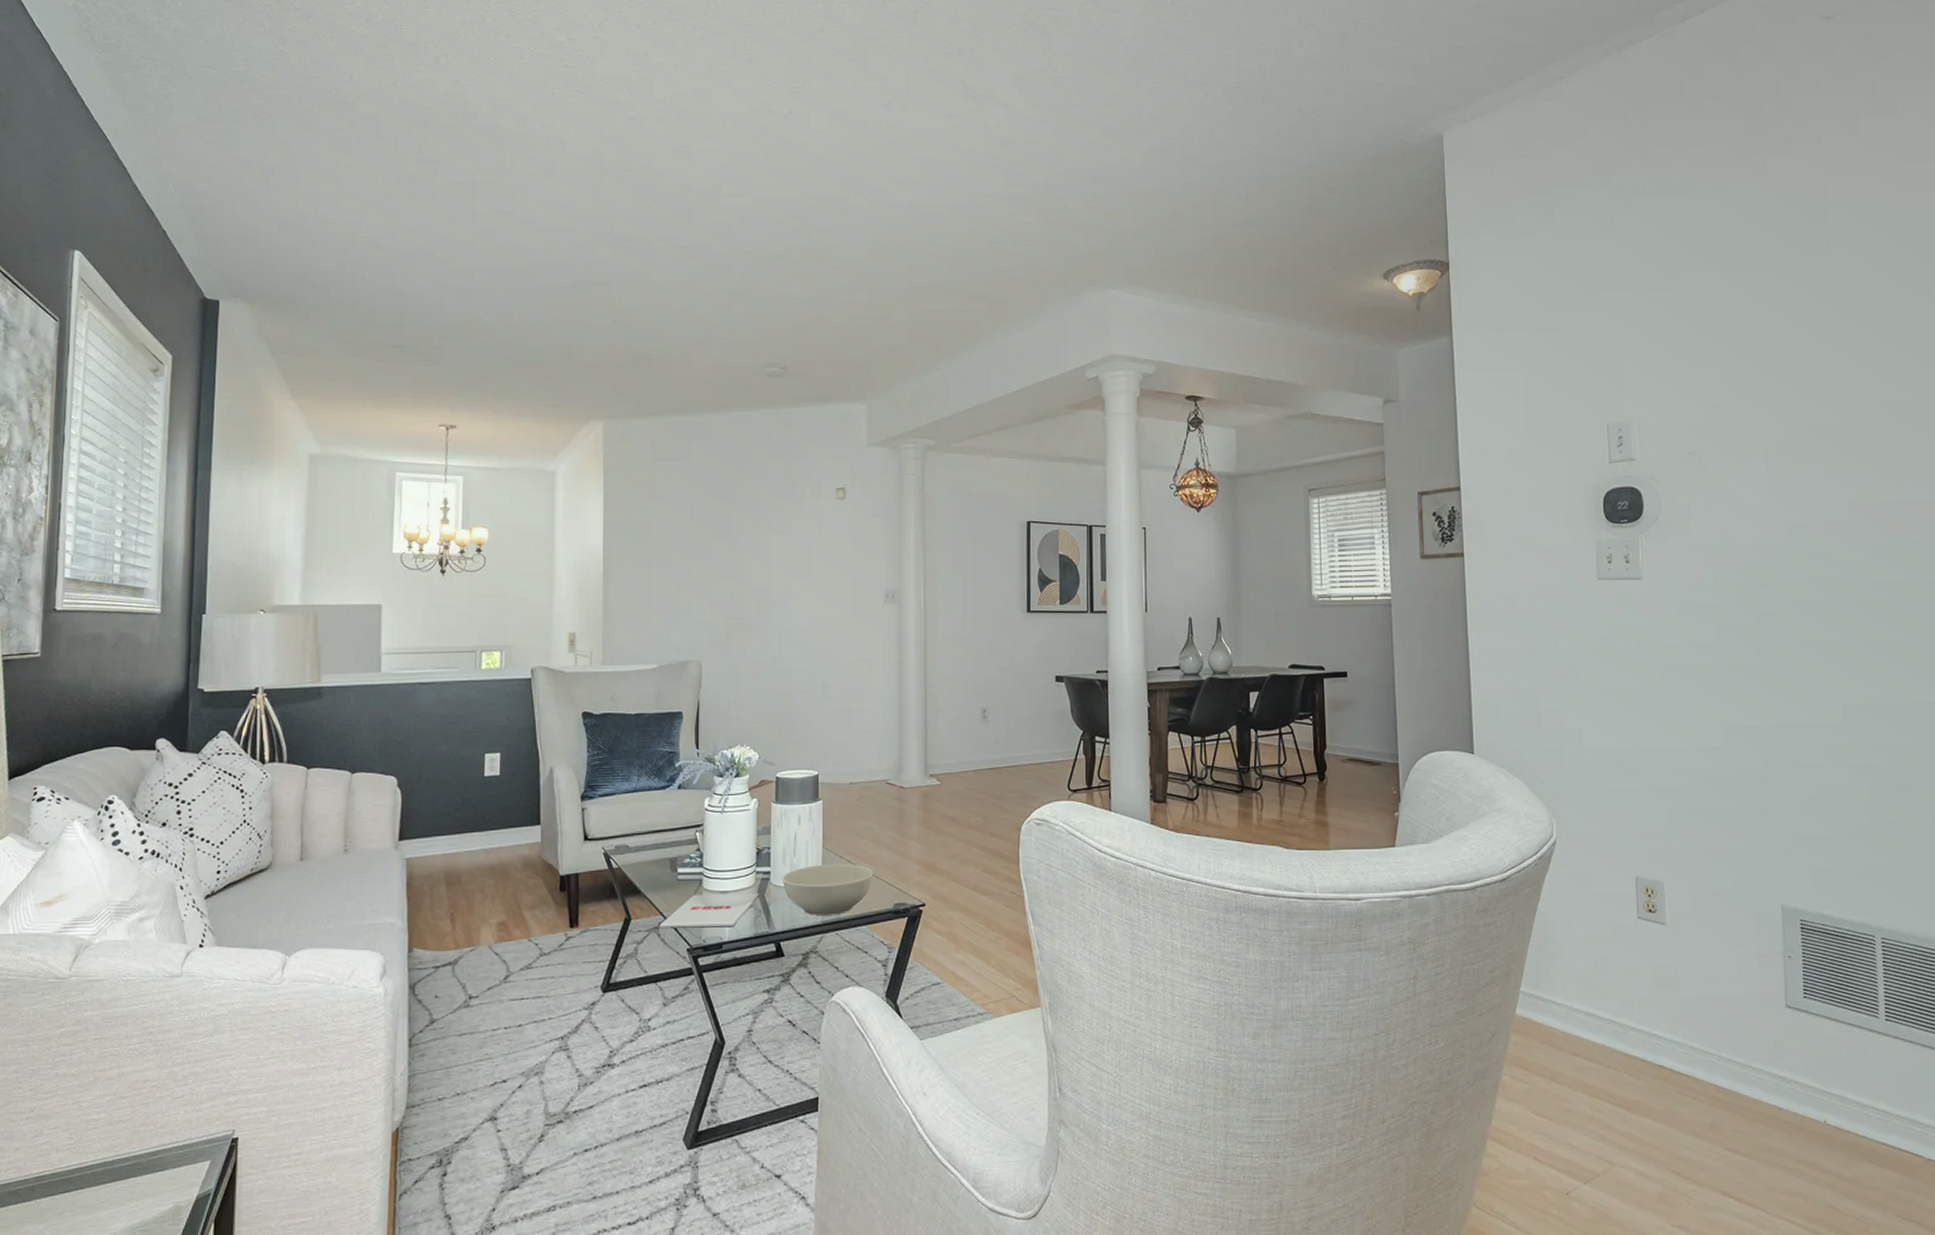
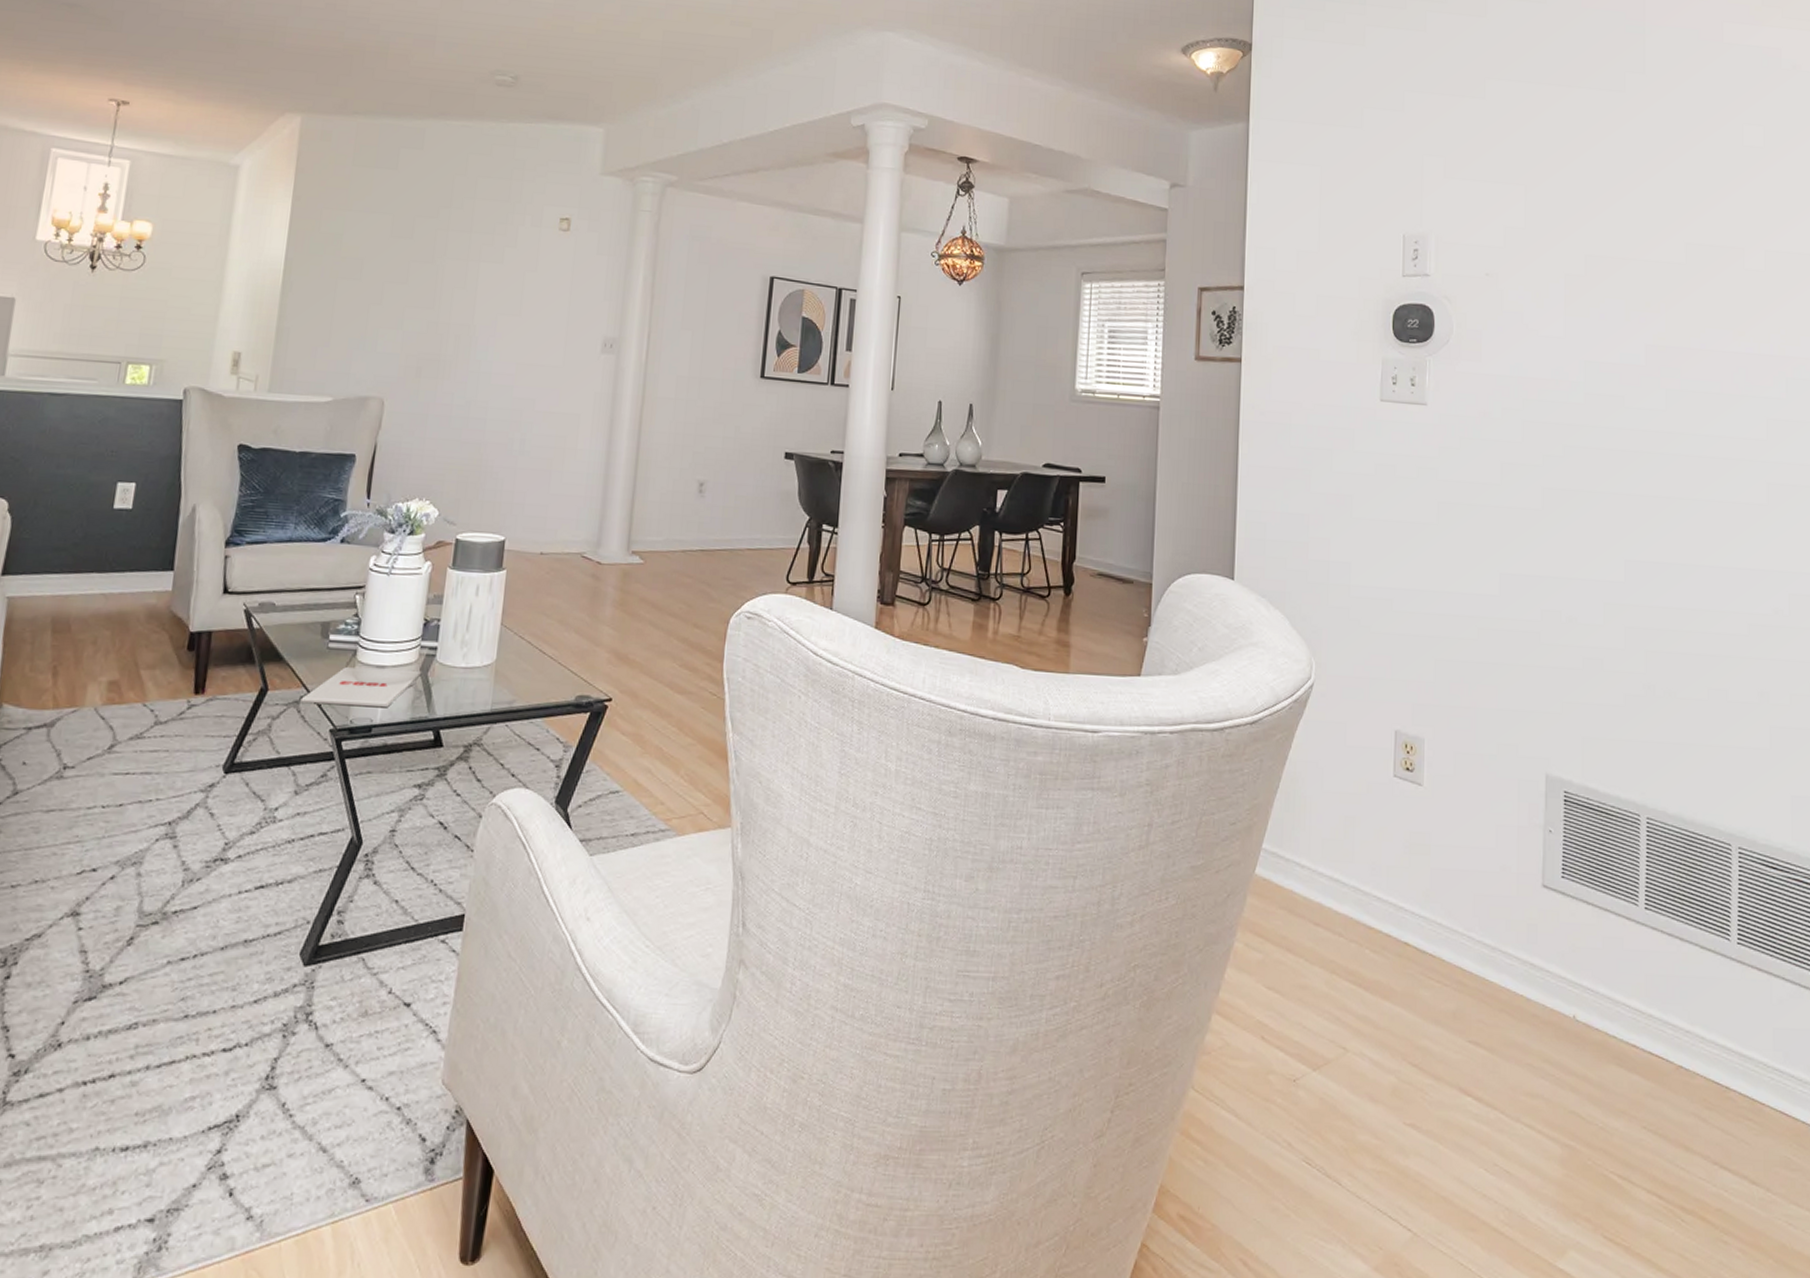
bowl: present [782,864,874,915] -> none [449,643,557,703]

